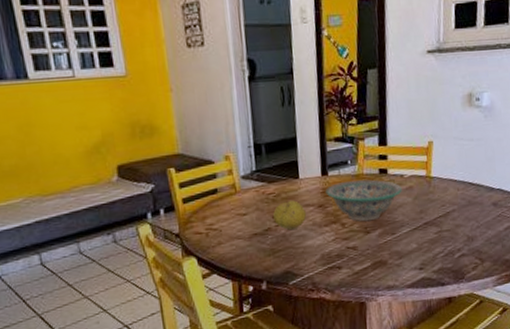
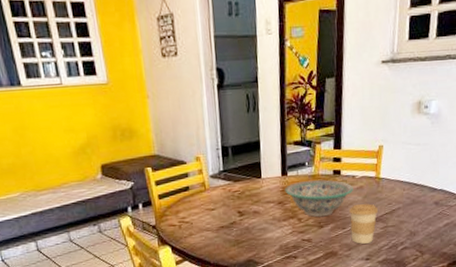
fruit: present [273,200,306,230] -> none [238,197,267,223]
coffee cup: none [399,205,430,252] -> present [350,203,378,244]

